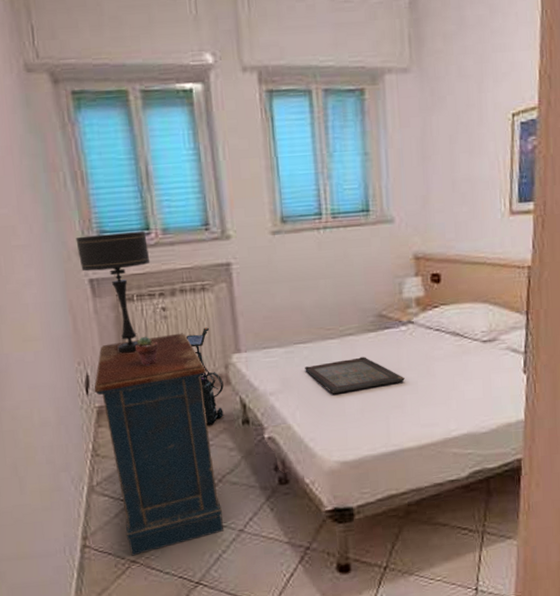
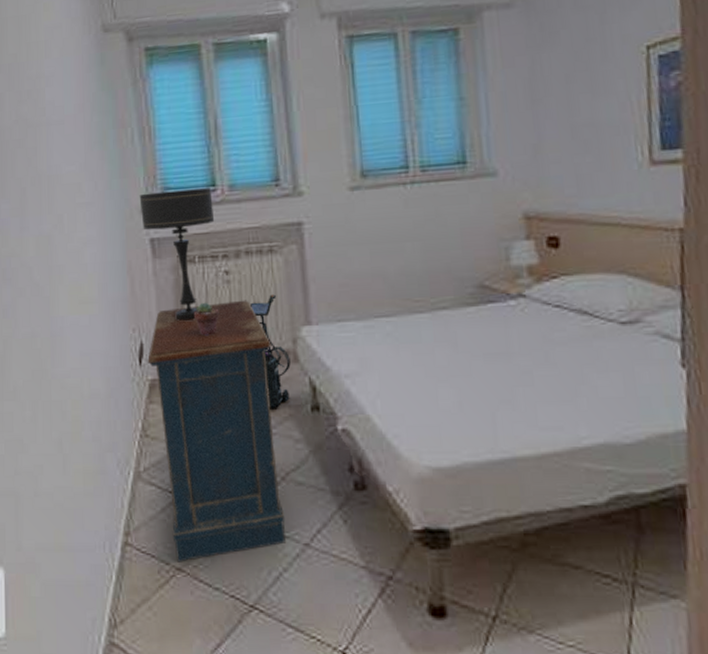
serving tray: present [305,357,405,395] -> none [388,336,516,381]

